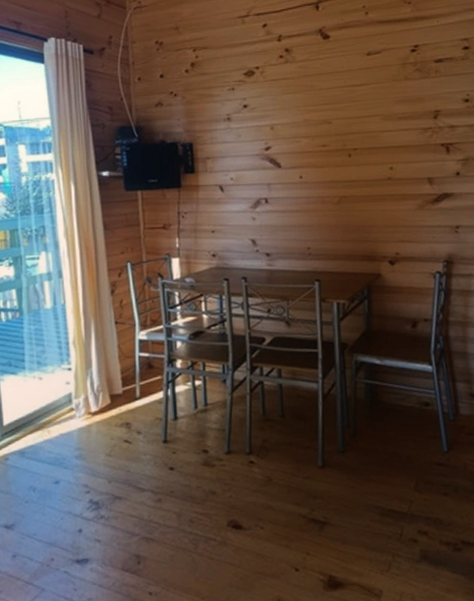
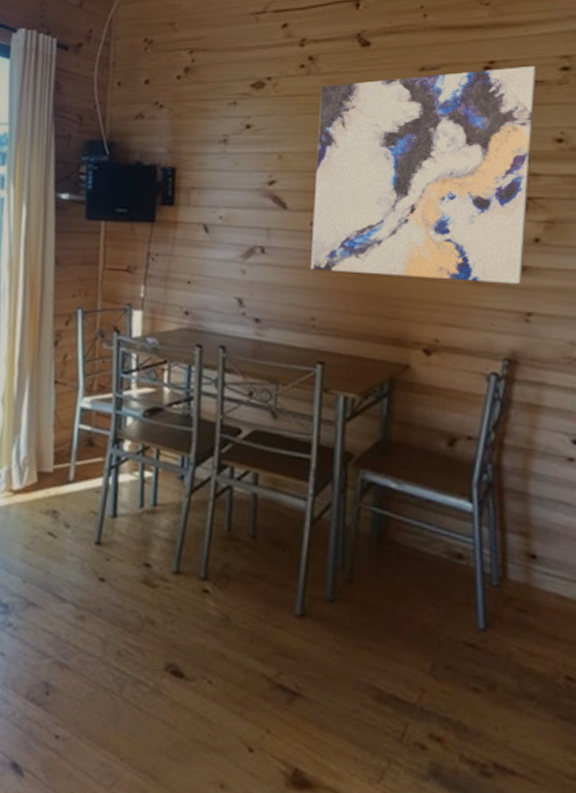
wall art: none [296,47,451,212] -> present [310,65,537,284]

